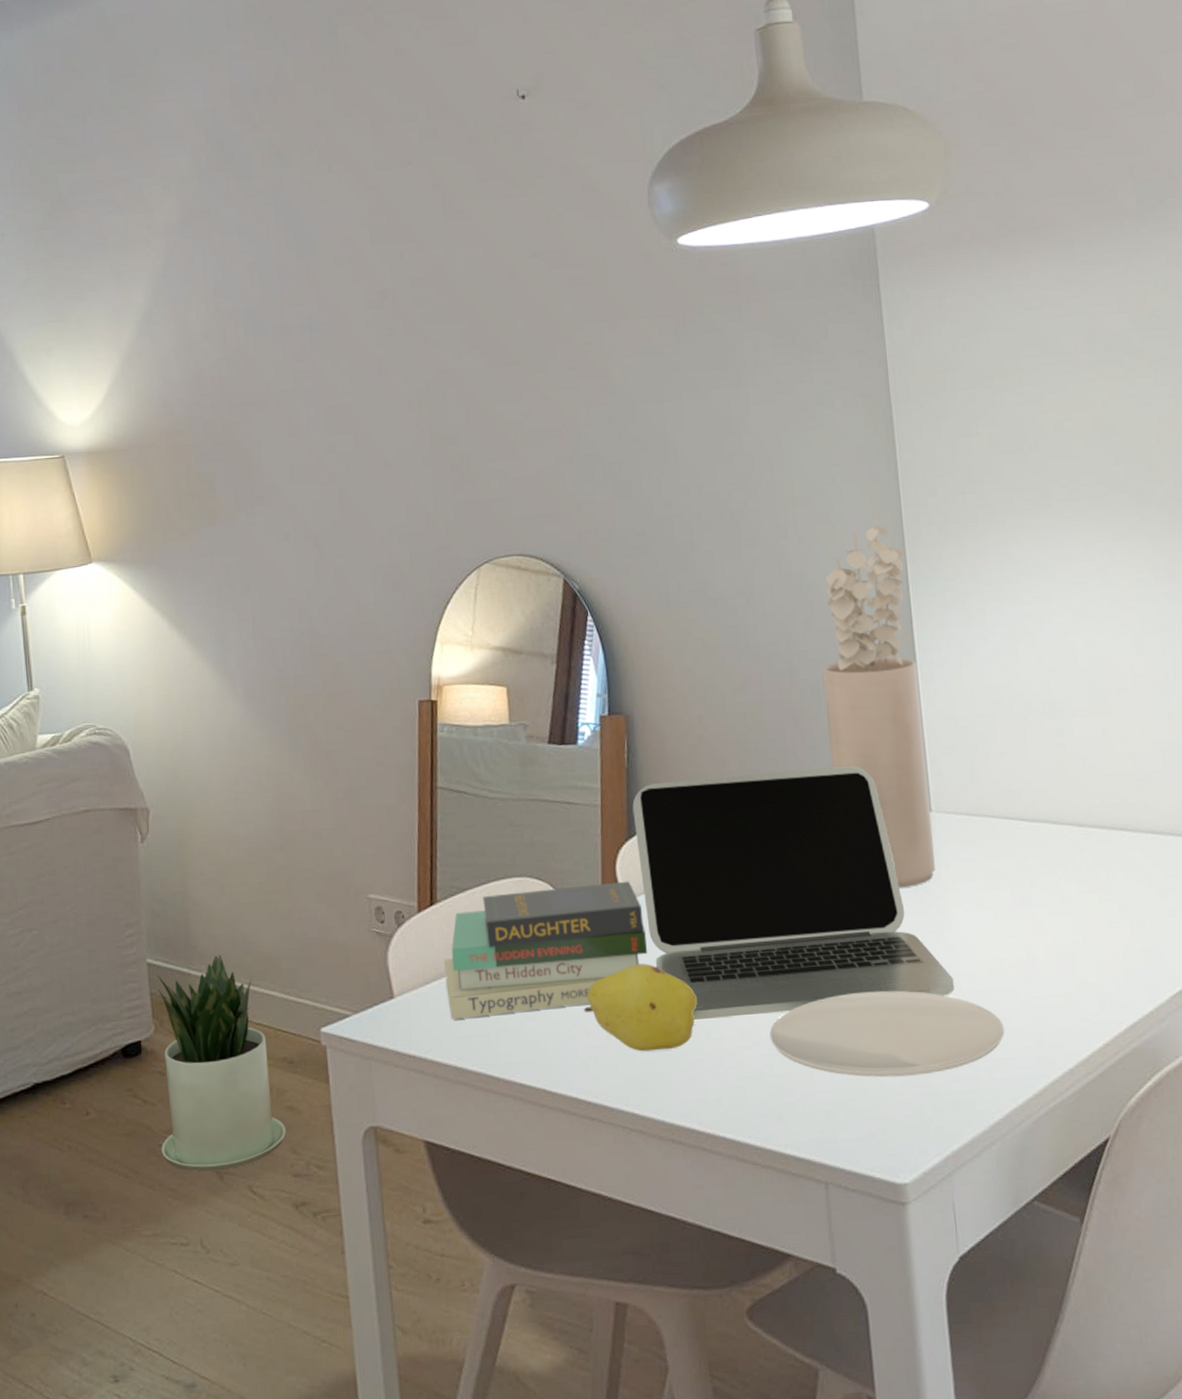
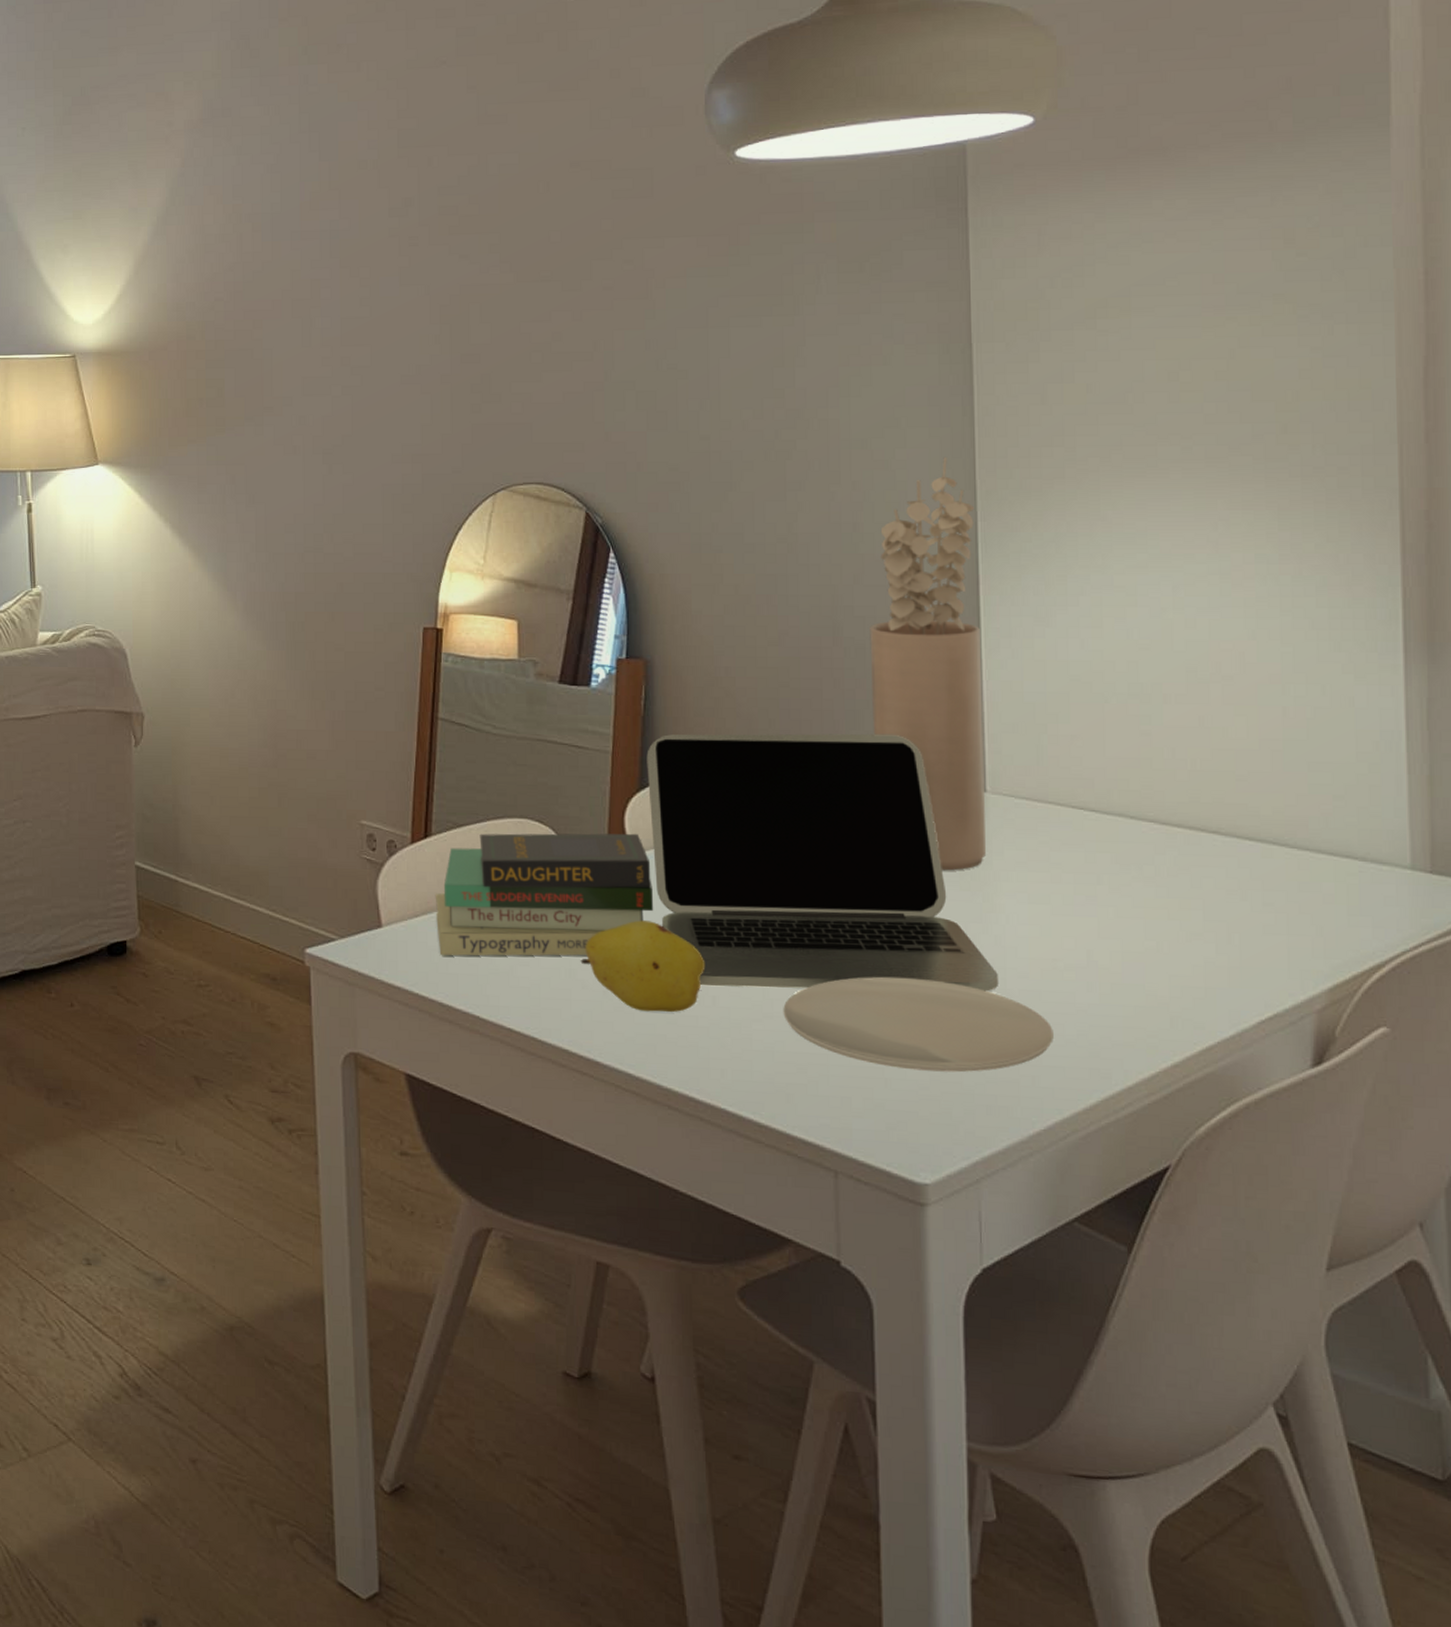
planter: present [158,955,287,1172] -> none [141,865,266,1077]

